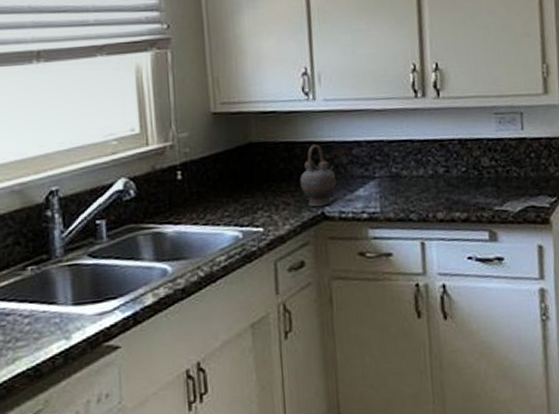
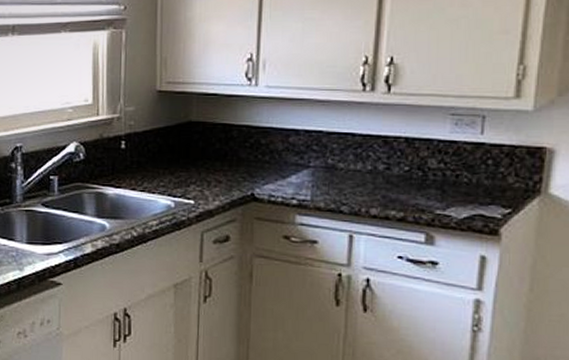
teapot: present [300,144,338,207] -> none [233,129,271,188]

